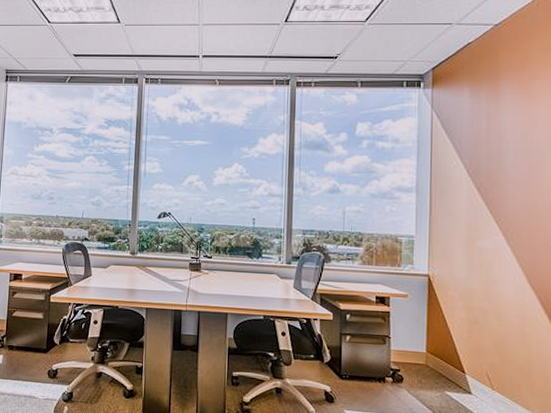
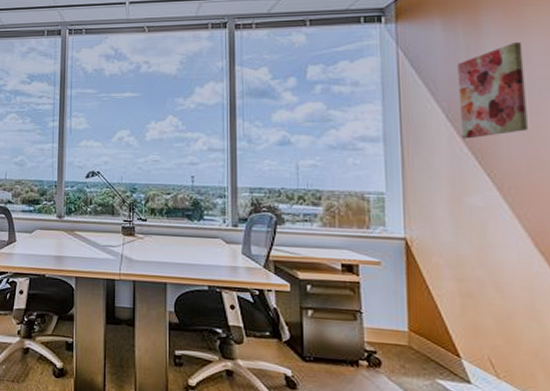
wall art: none [478,111,531,192] -> present [457,42,528,139]

